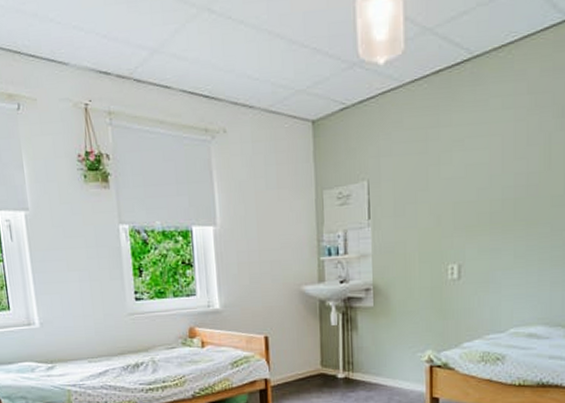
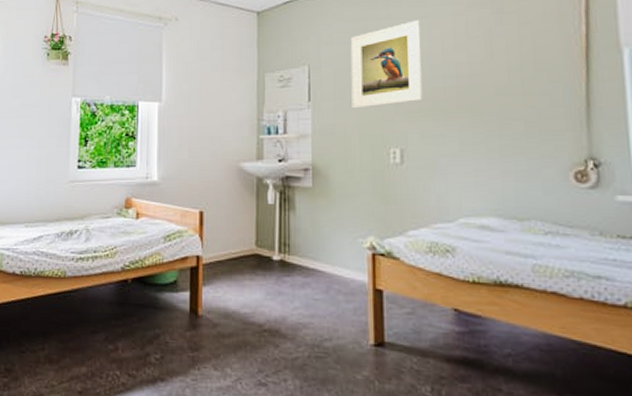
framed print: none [410,126,482,225] -> present [350,20,424,109]

